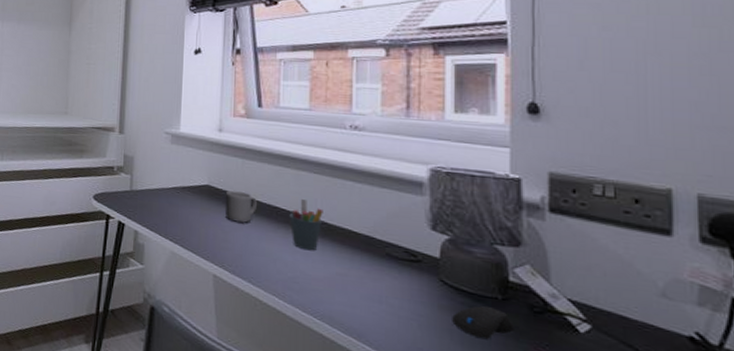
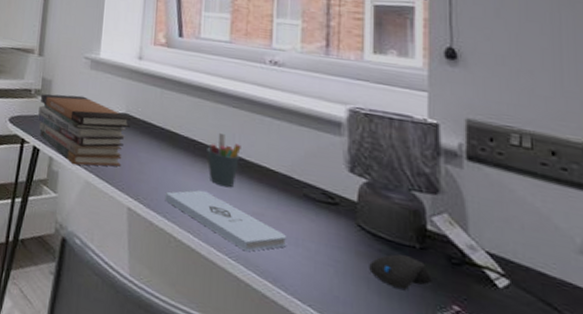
book stack: none [122,170,213,237] -> present [38,94,131,167]
mug: present [224,190,257,223] -> none [141,120,175,155]
notepad: none [249,255,369,311] -> present [165,190,286,252]

